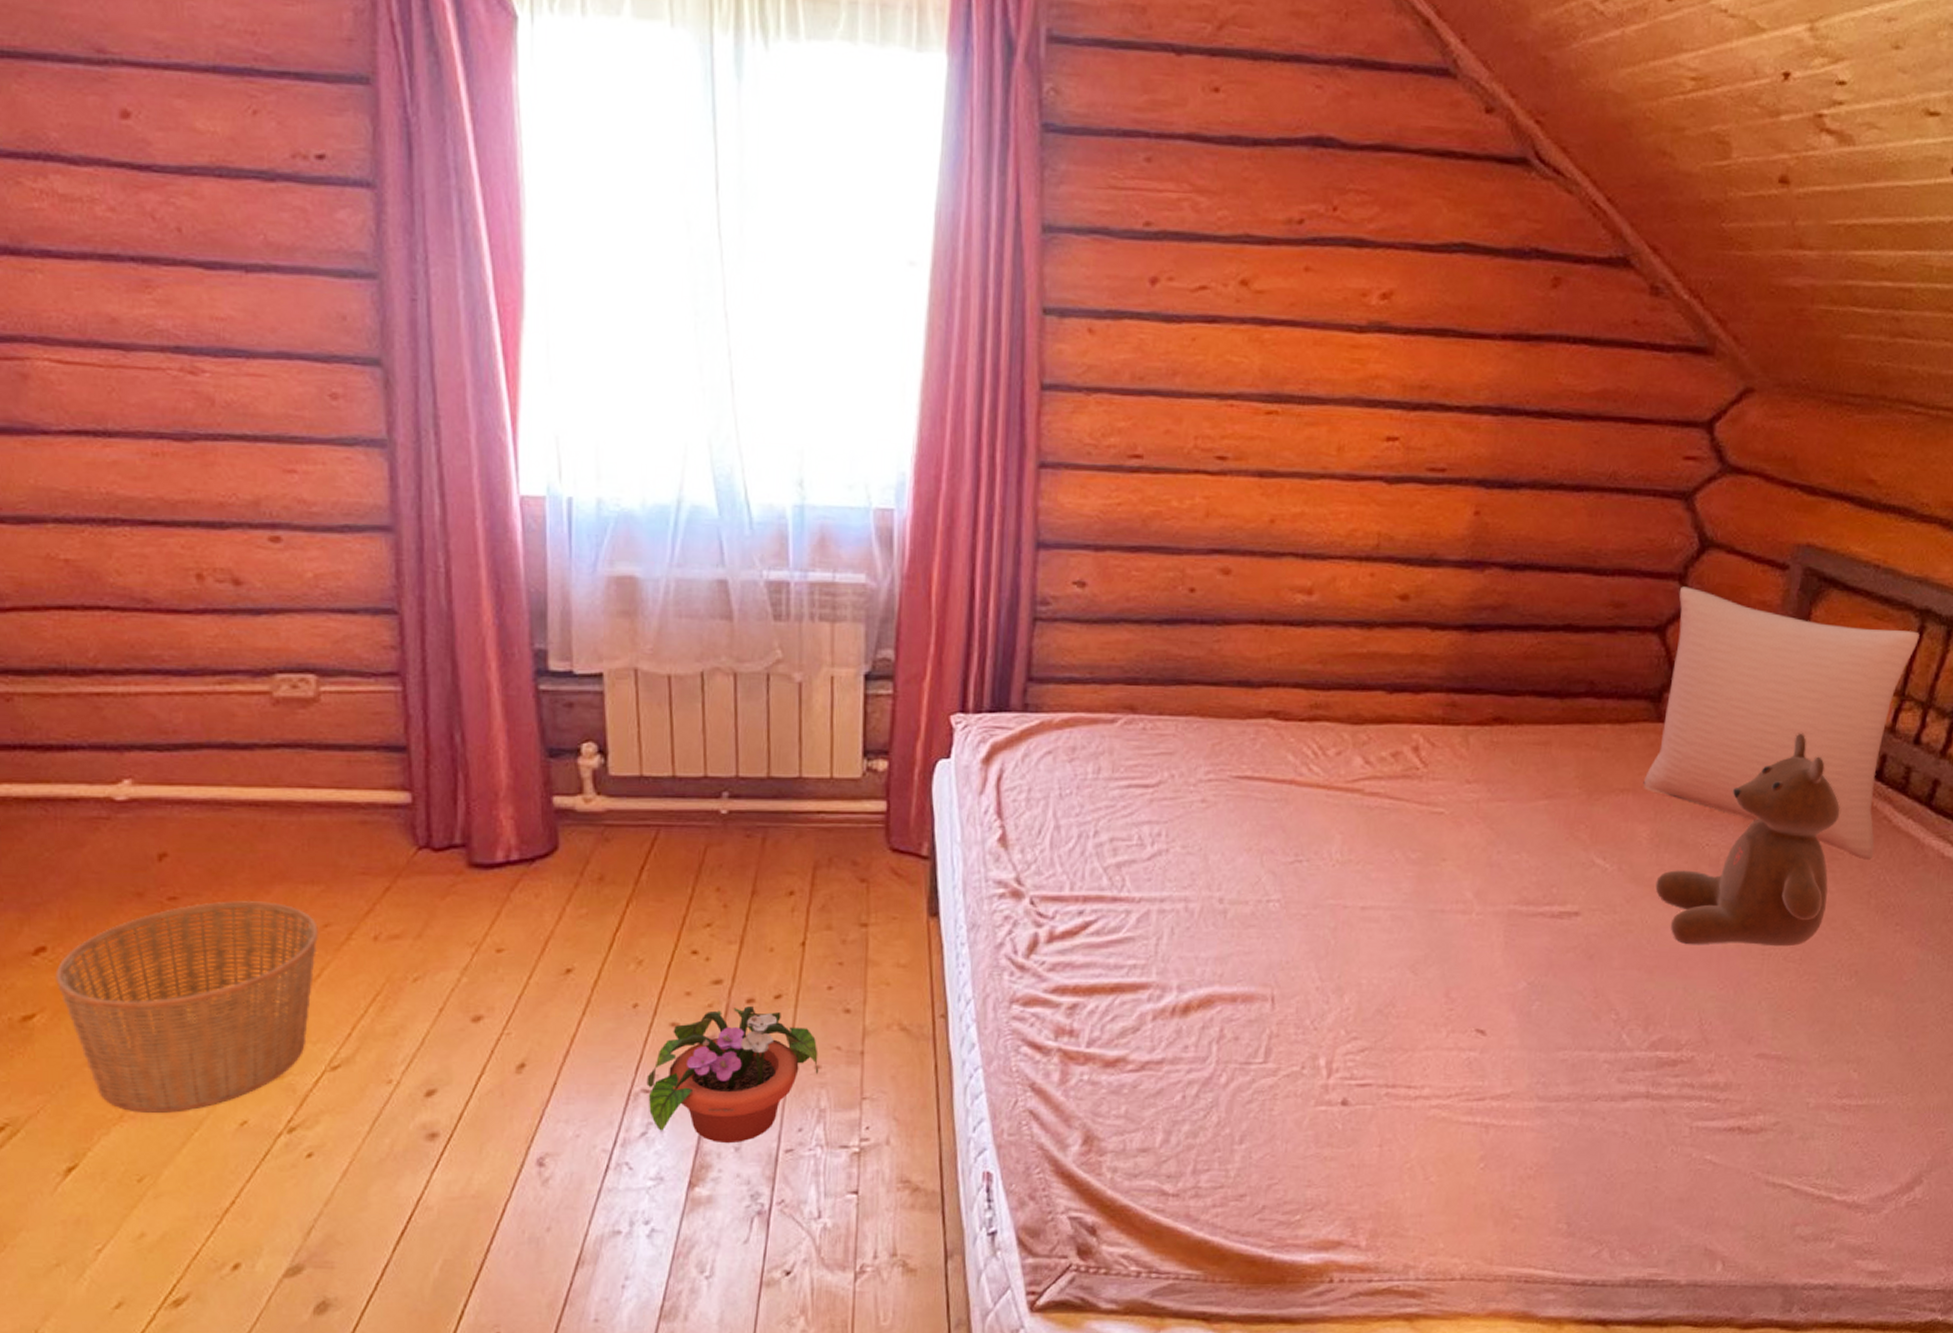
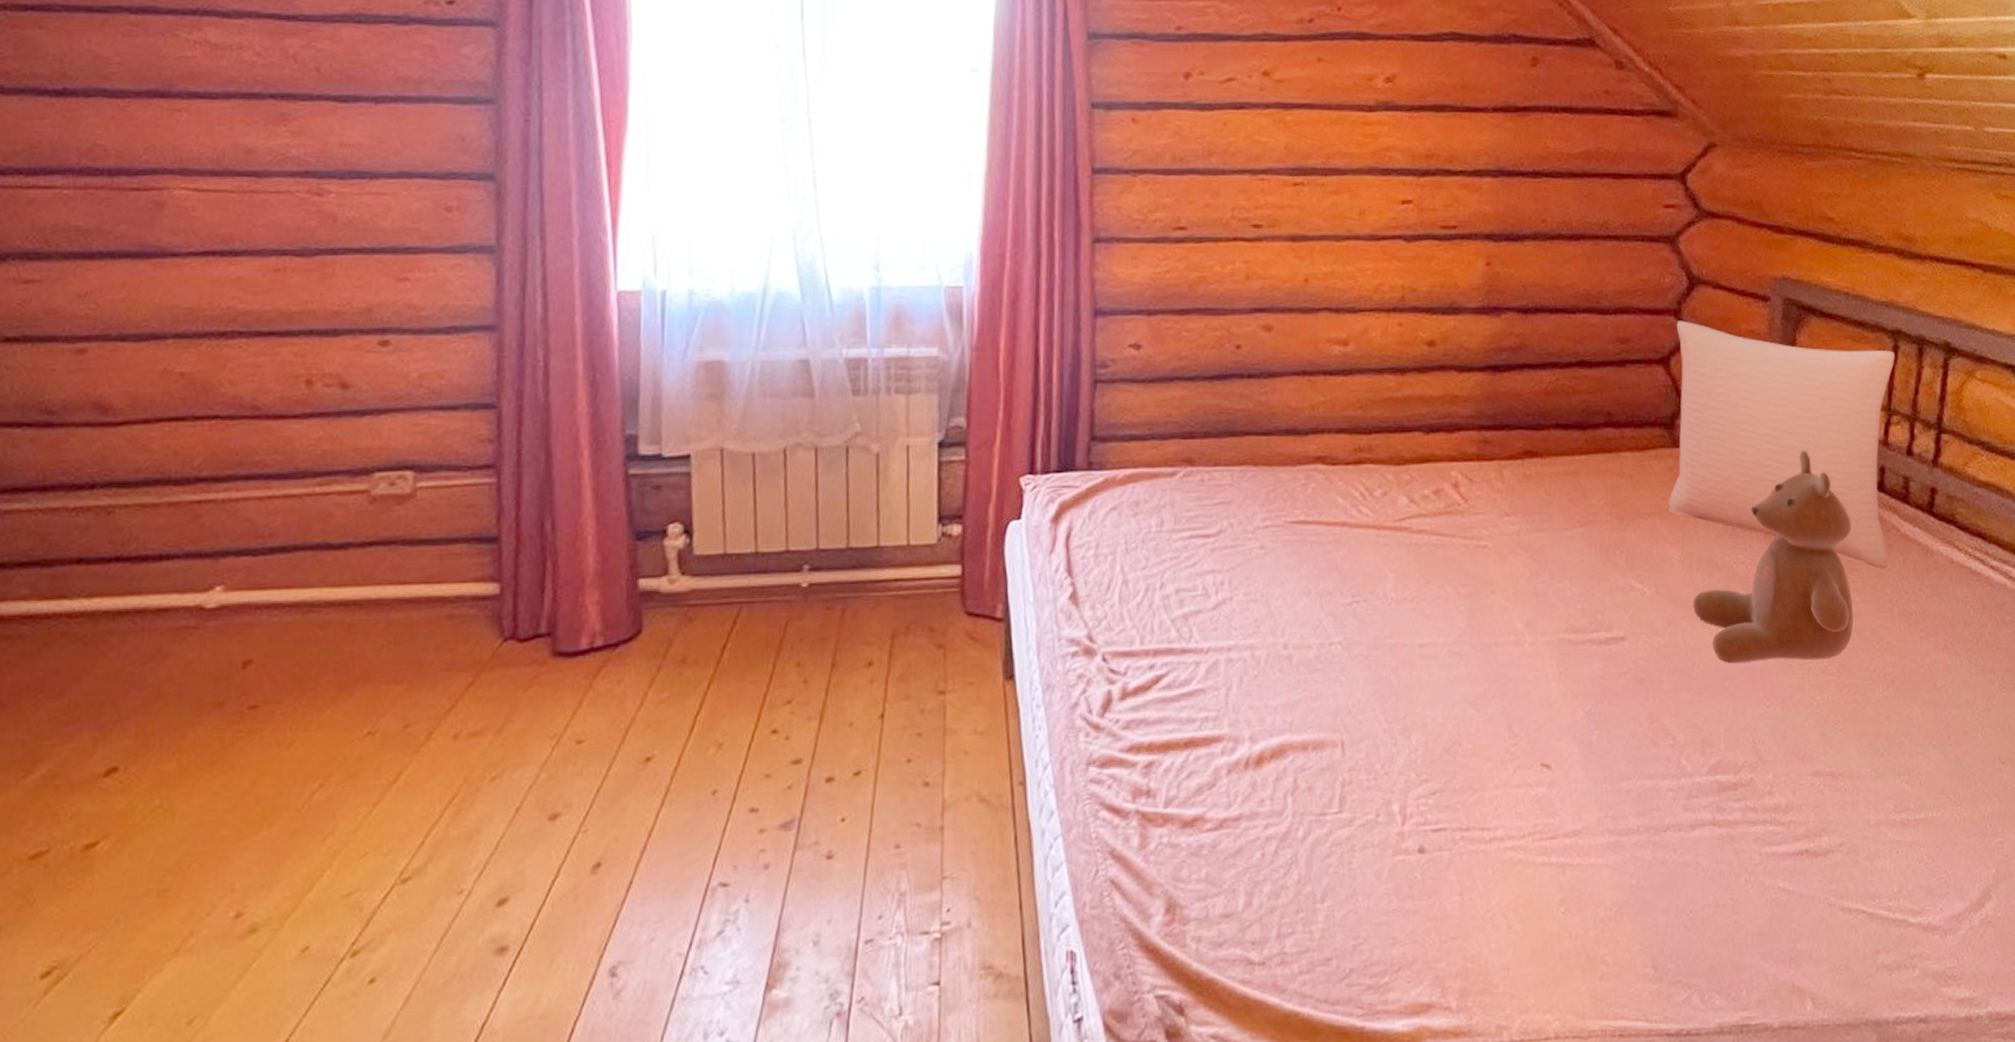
basket: present [54,901,318,1113] -> none [123,704,398,944]
potted flower: present [646,1006,819,1144] -> none [724,786,899,938]

